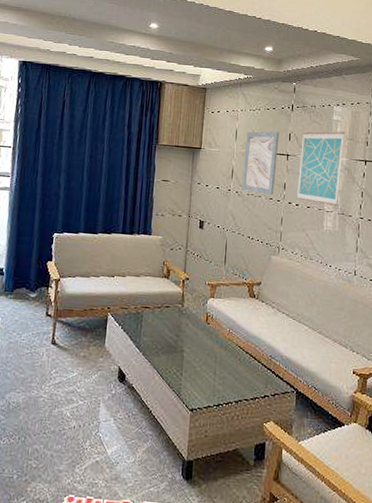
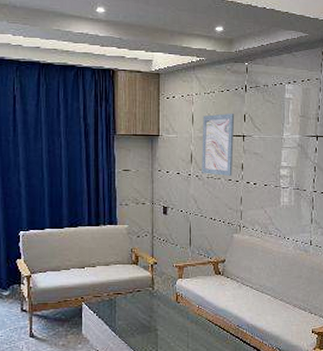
wall art: present [296,131,345,207] -> none [254,109,297,183]

